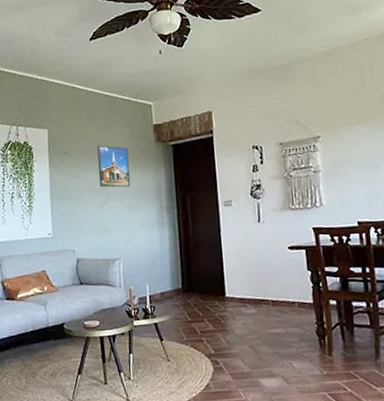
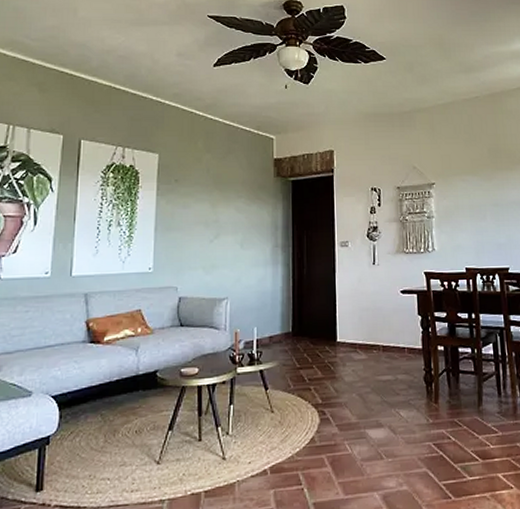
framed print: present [97,144,131,188] -> none [211,175,246,222]

